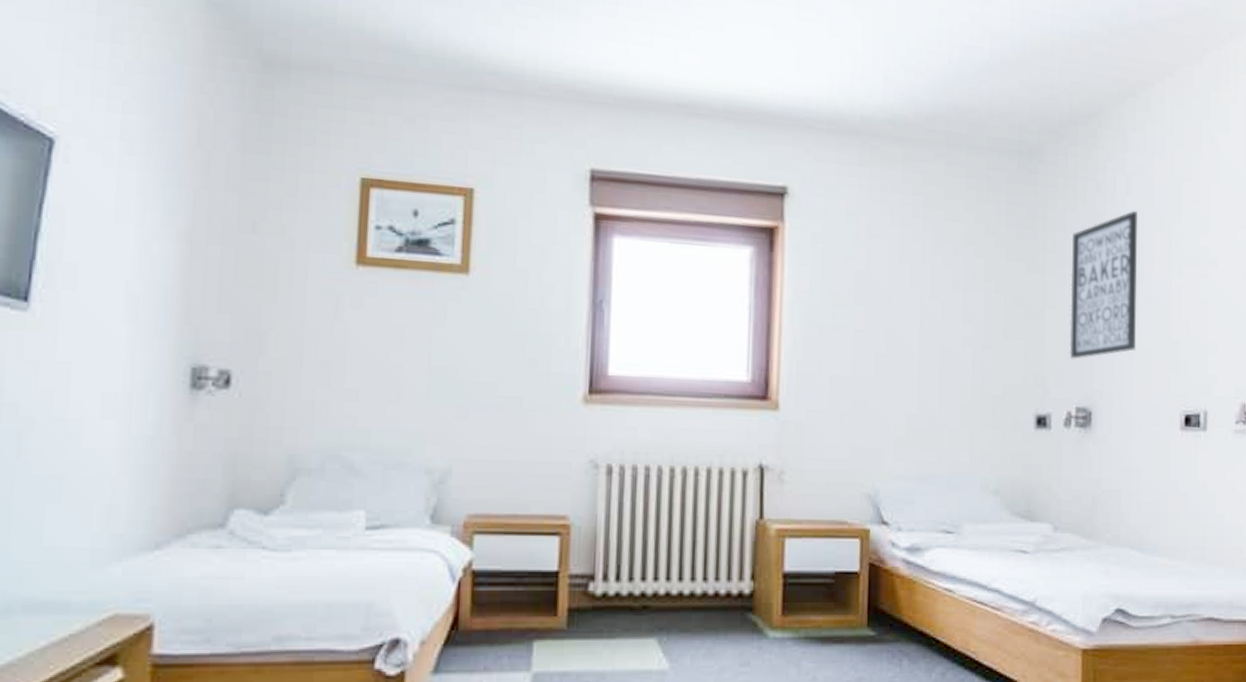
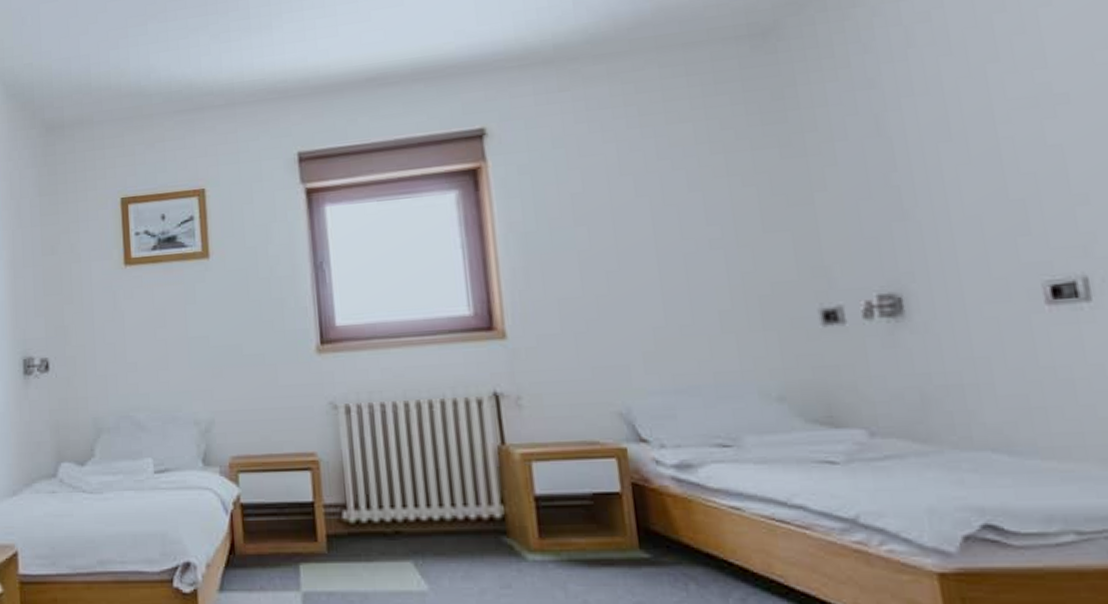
wall art: present [1069,210,1137,359] -> none [837,62,955,242]

